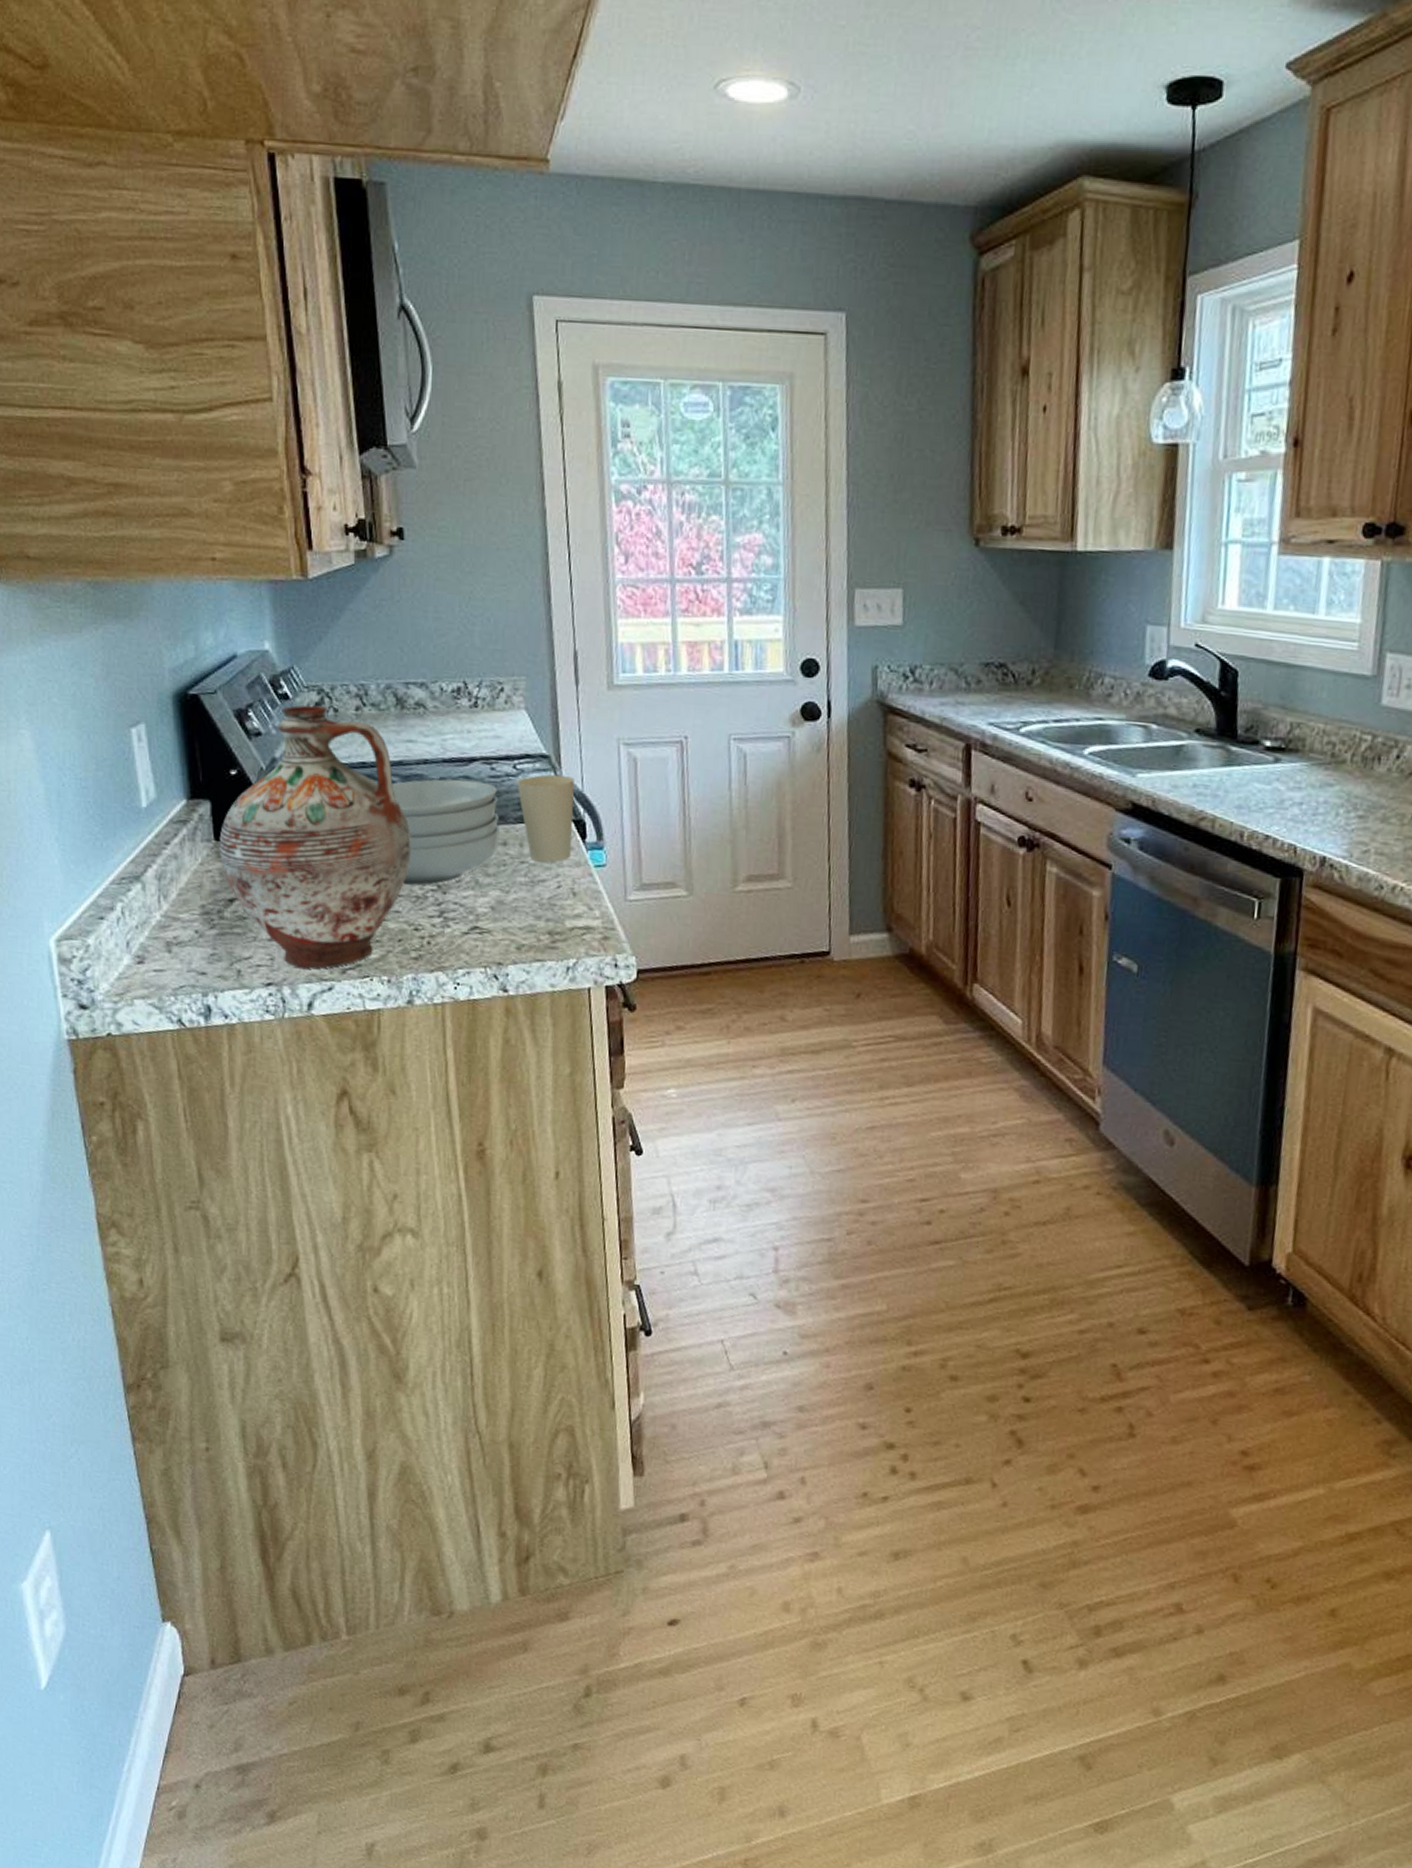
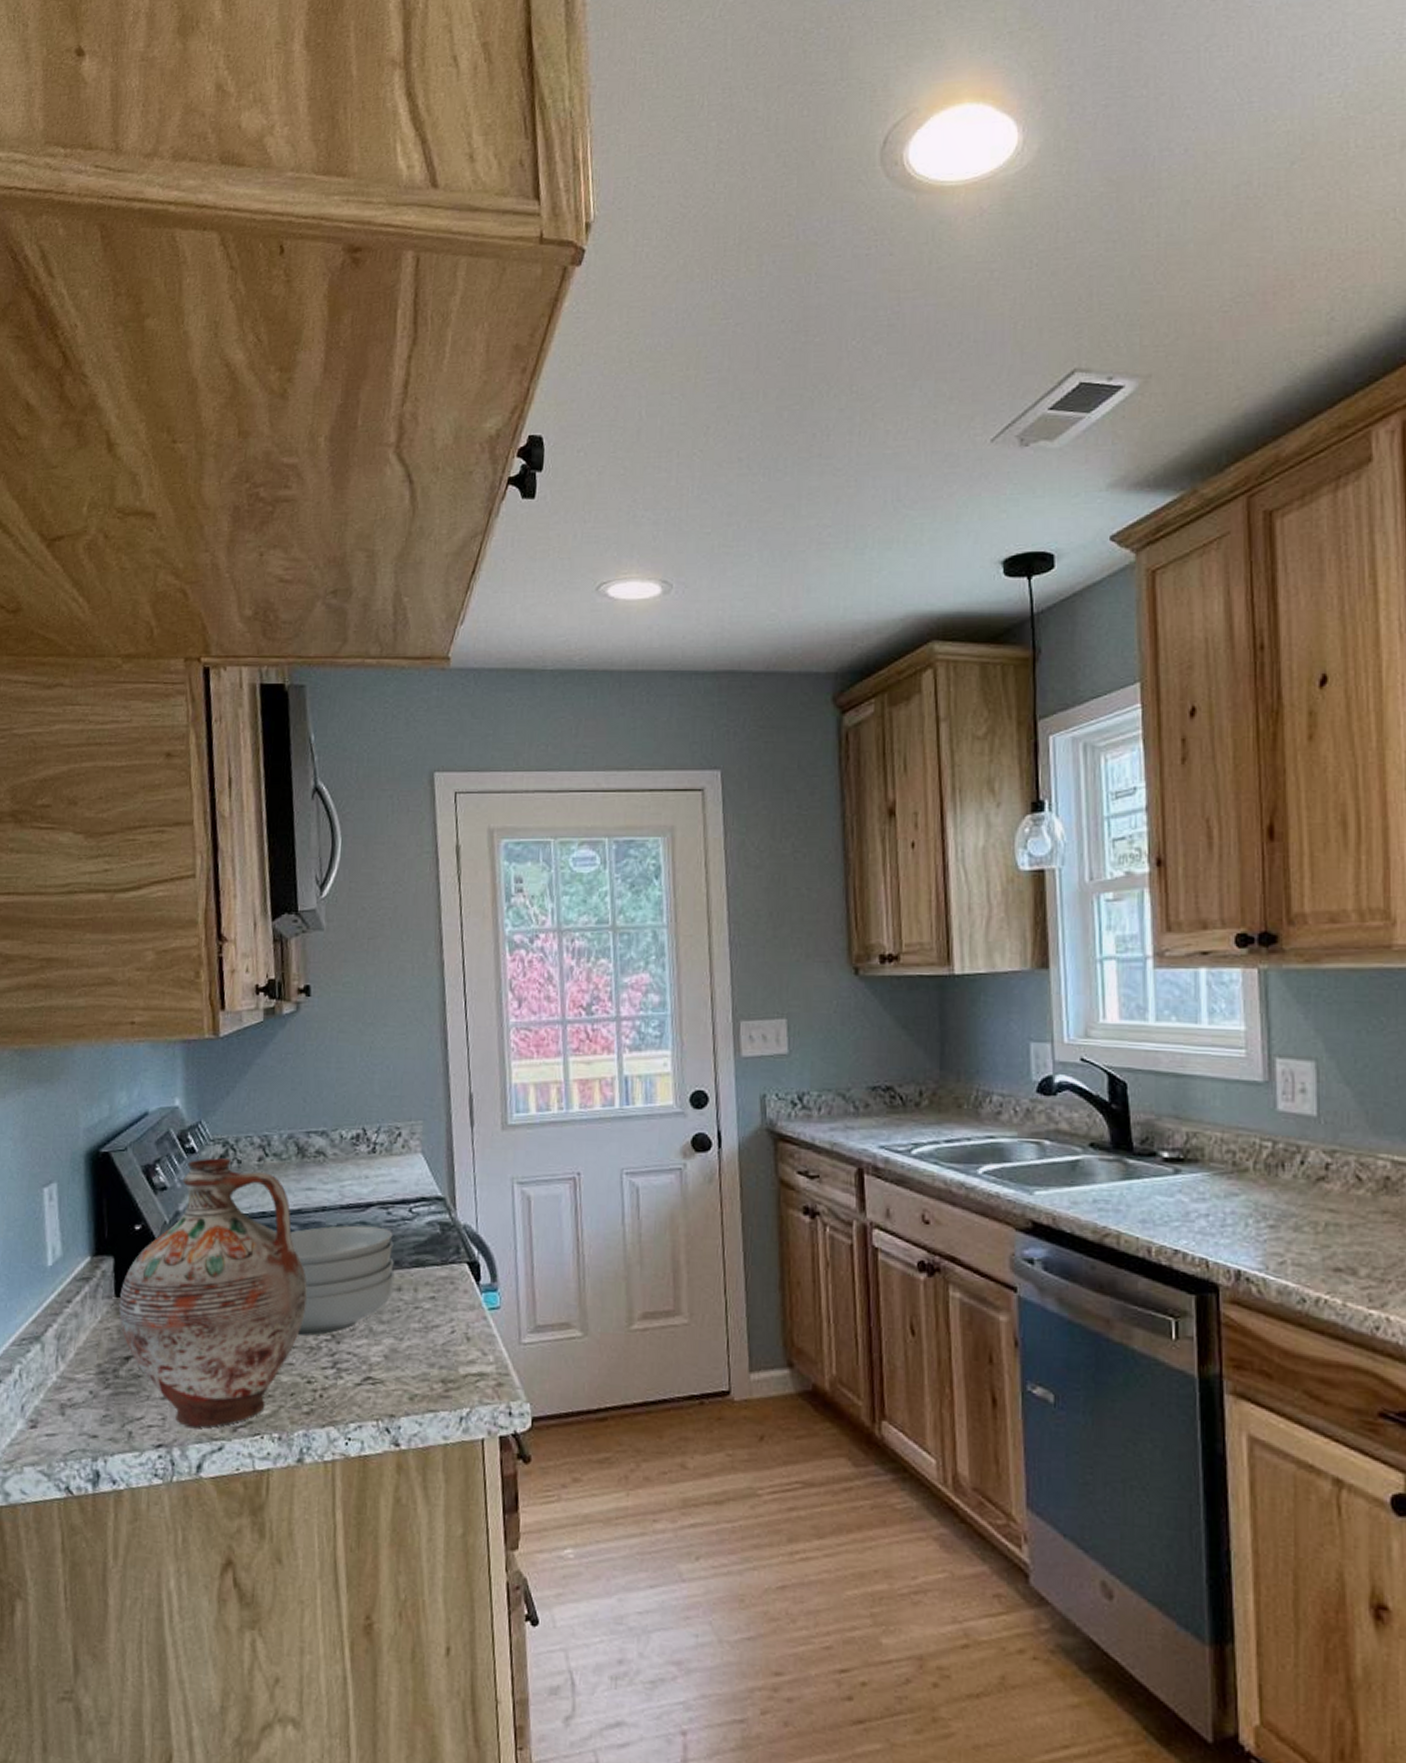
cup: present [516,775,574,863] -> none [412,1217,469,1307]

